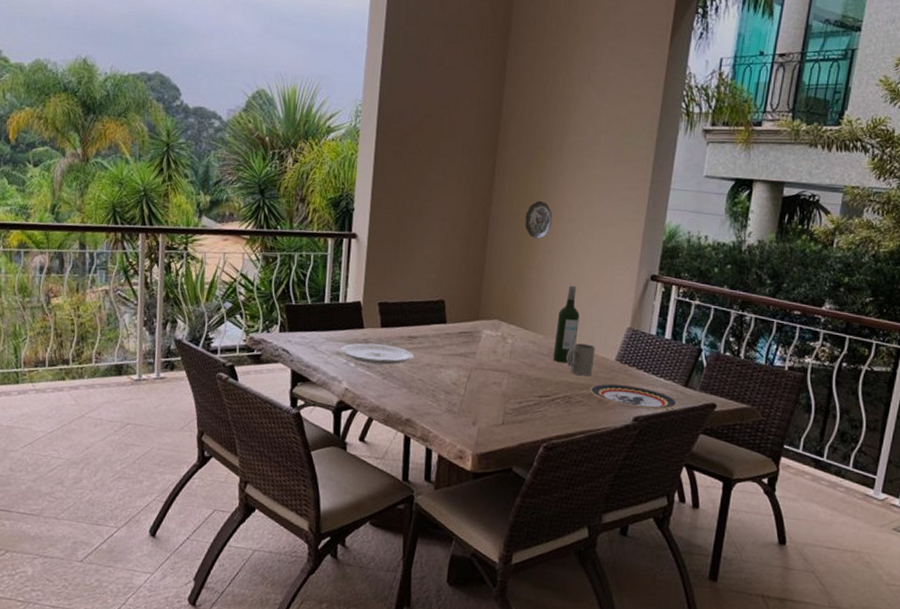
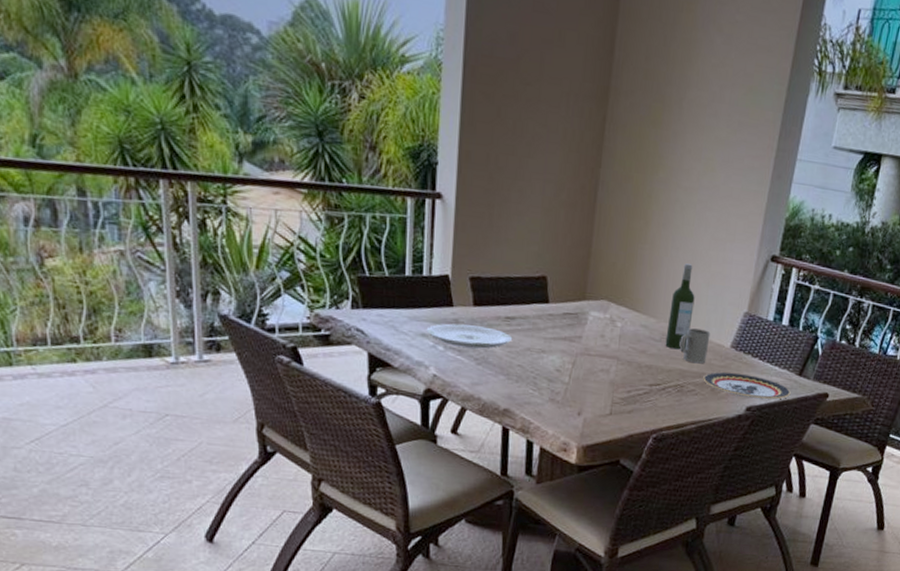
decorative plate: present [525,200,553,239] -> none [638,164,669,210]

